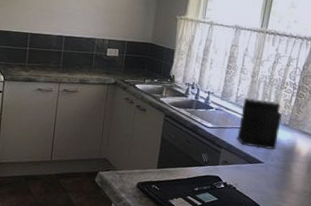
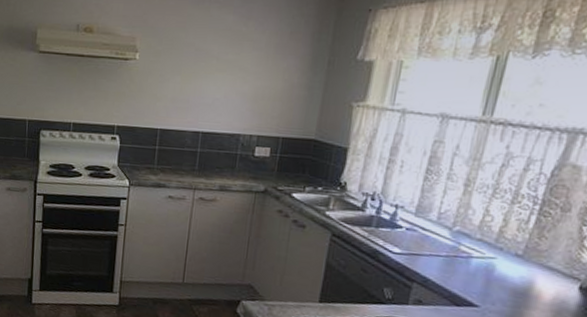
knife block: present [237,78,282,149] -> none [439,187,513,289]

